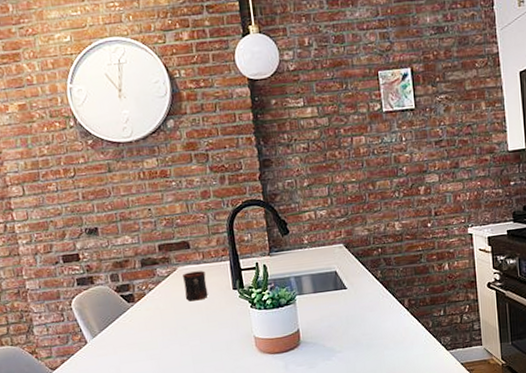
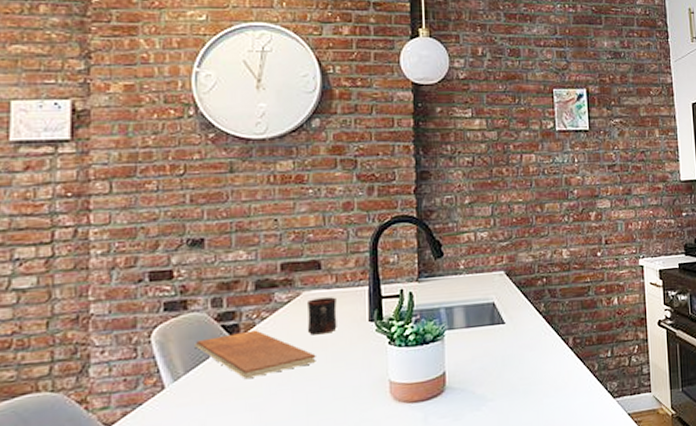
chopping board: none [103,298,195,336] -> present [195,330,316,380]

